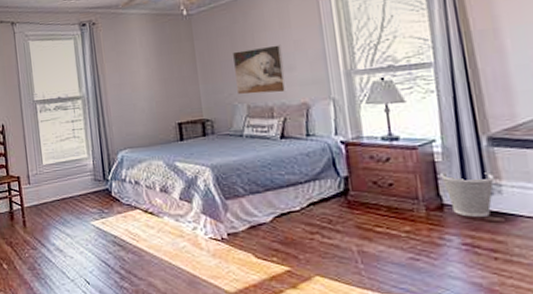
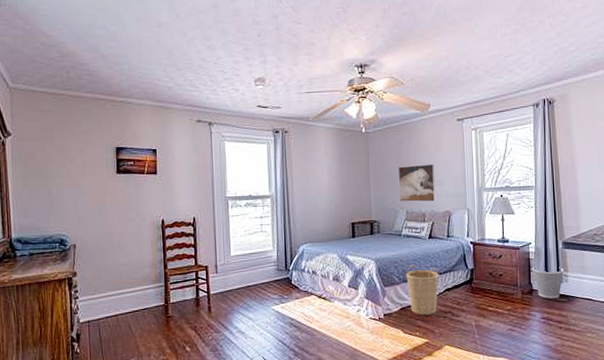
basket: none [253,172,300,237] -> present [406,264,439,316]

